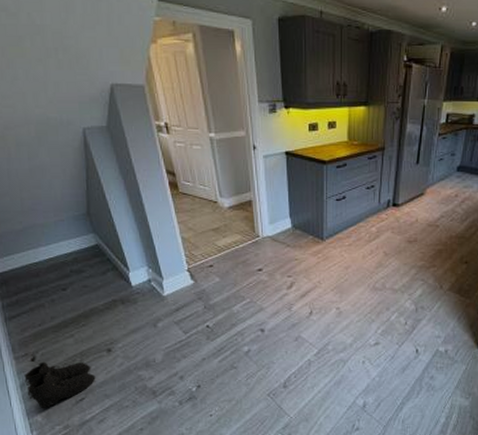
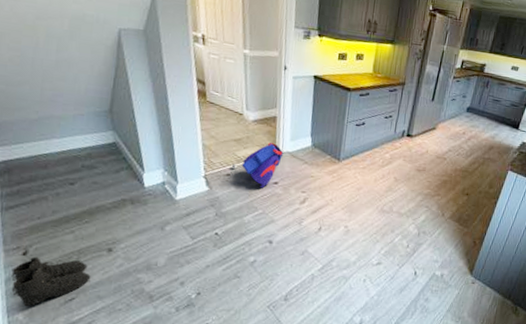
backpack: none [213,229,264,277] -> present [231,143,284,189]

